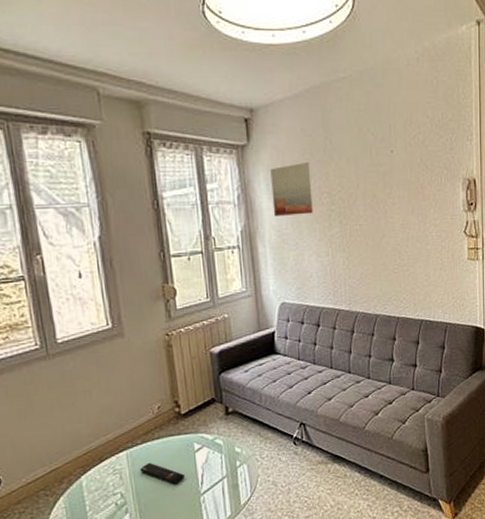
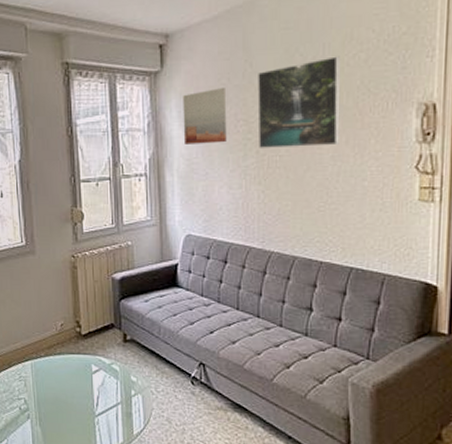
remote control: present [140,462,185,484] -> none [42,375,81,400]
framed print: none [337,137,407,218] -> present [257,56,341,148]

